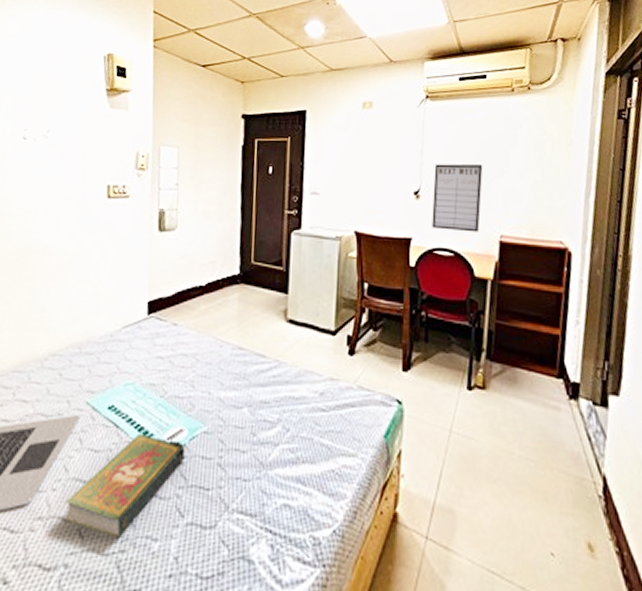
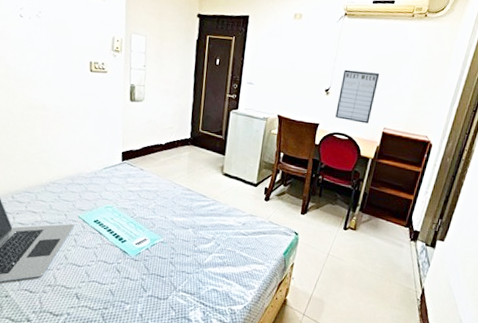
book: present [65,434,185,538] -> none [66,239,148,301]

